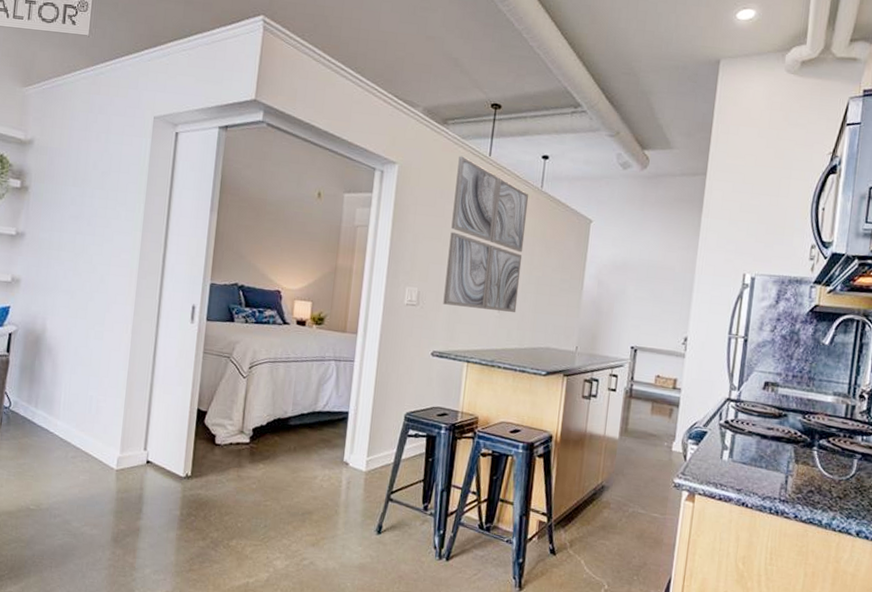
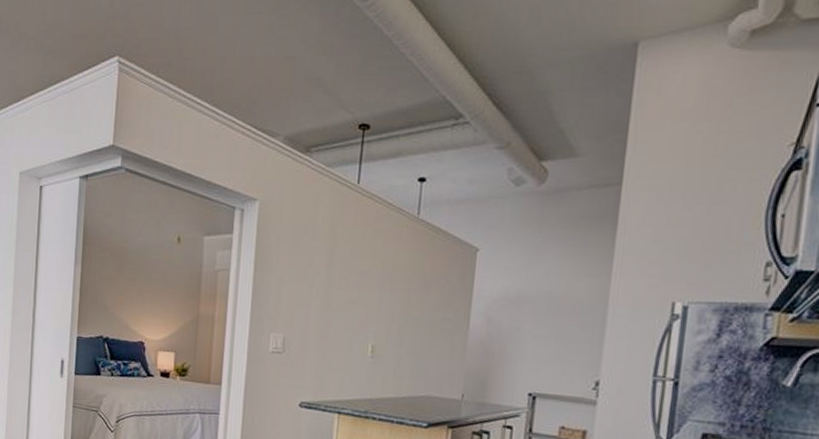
wall art: present [443,156,529,312] -> none [310,186,404,357]

